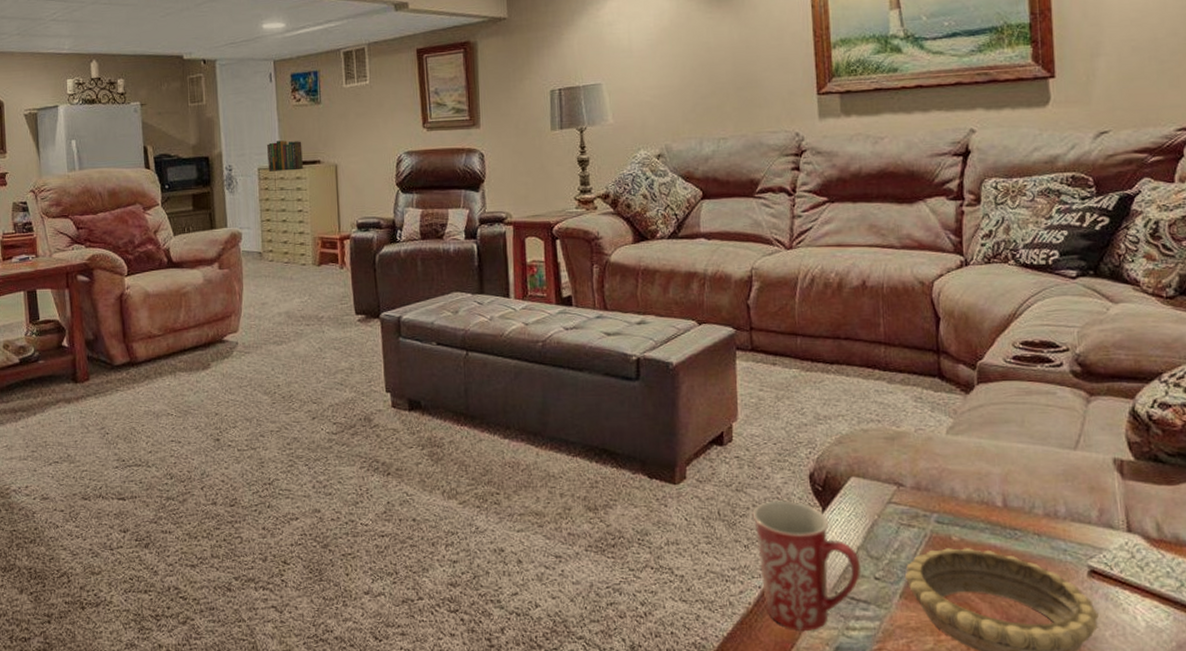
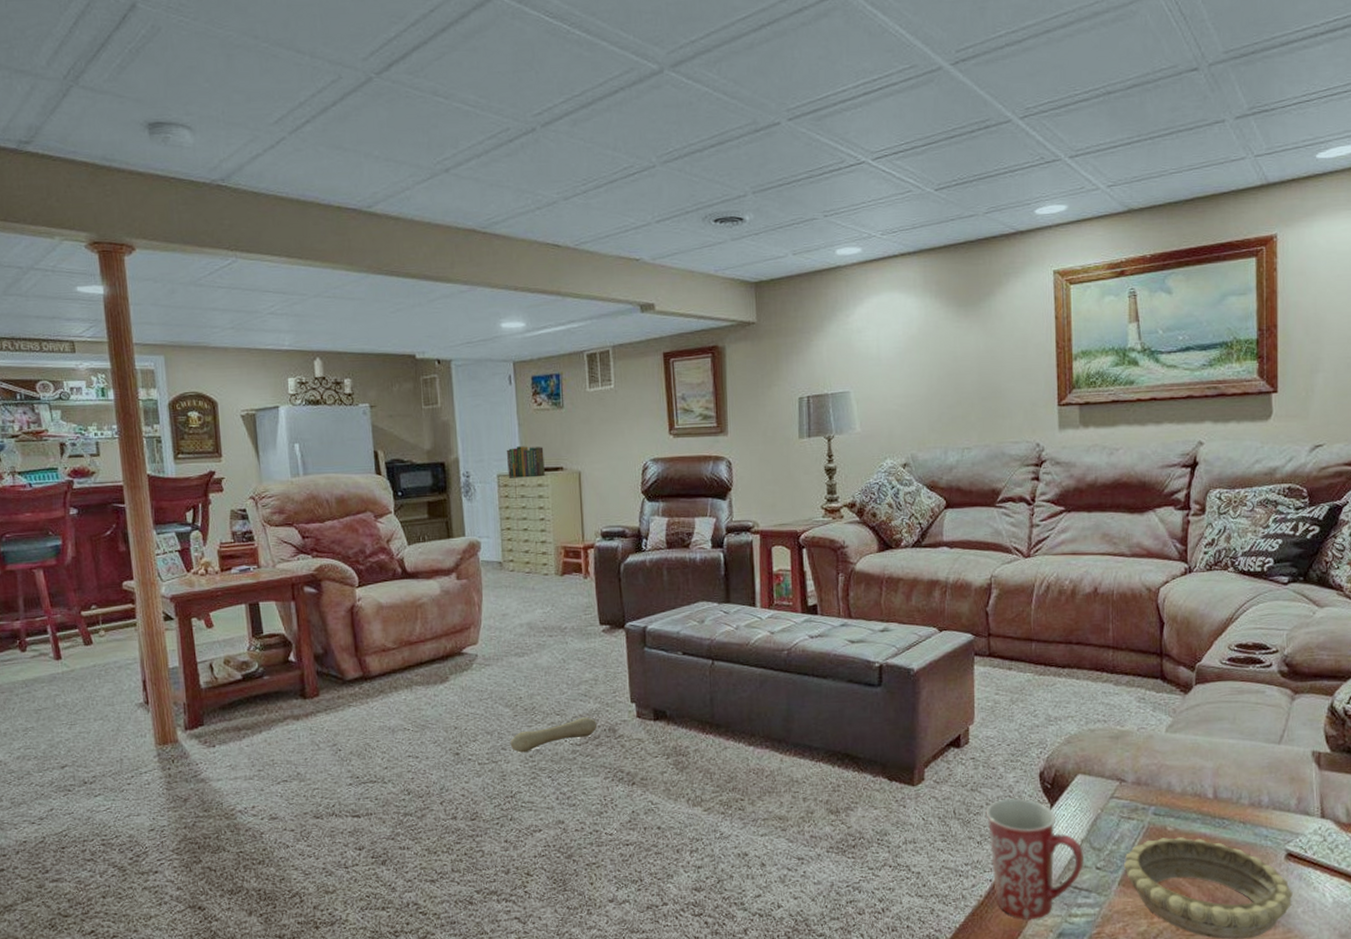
dog toy: none [268,406,352,440] -> present [510,717,597,753]

